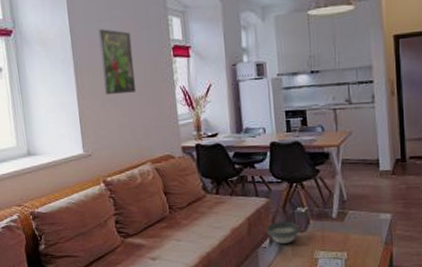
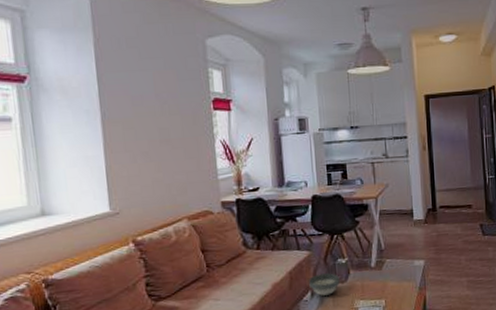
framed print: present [98,29,137,96] -> none [131,79,173,149]

